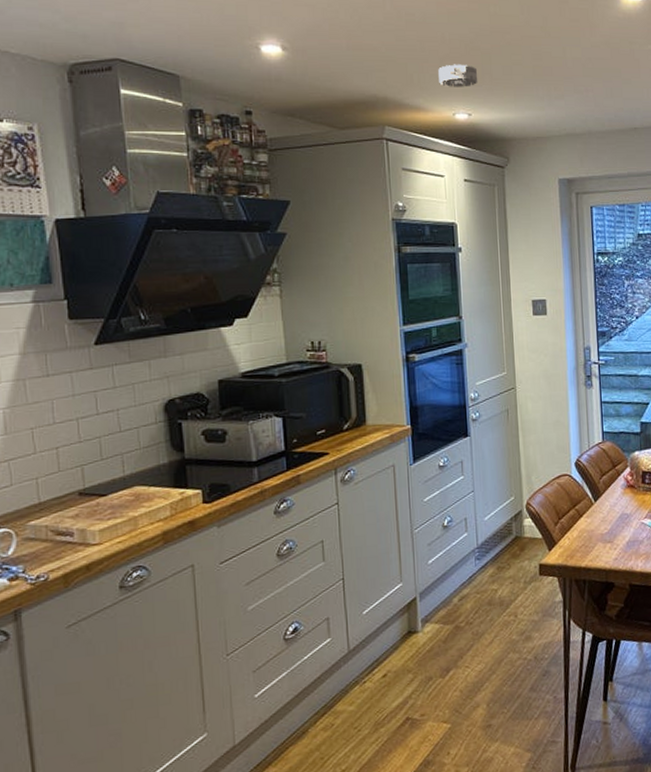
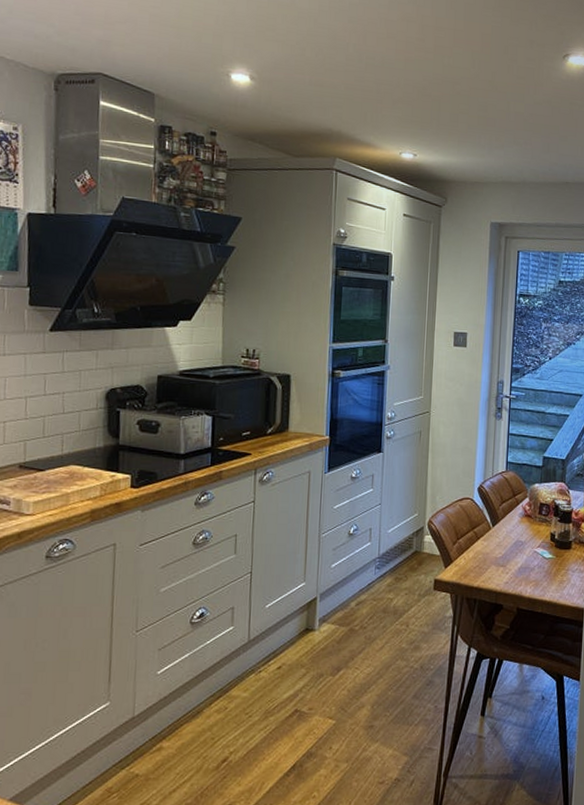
smoke detector: present [438,64,478,87] -> none [390,107,427,130]

